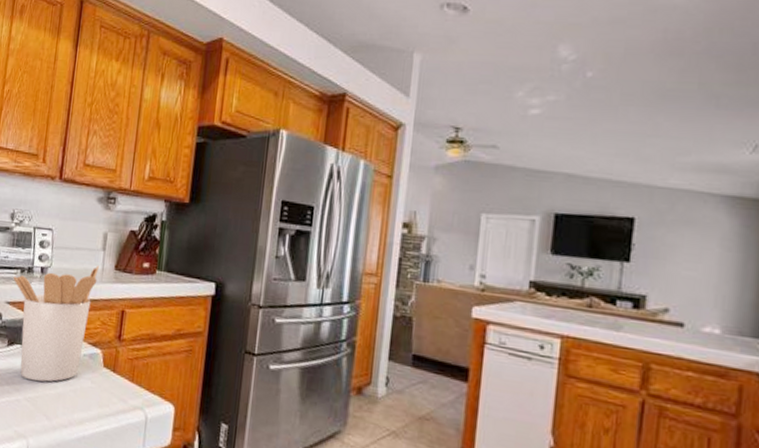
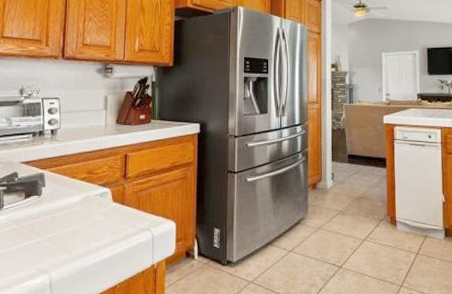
utensil holder: present [13,265,99,382] -> none [26,122,102,224]

